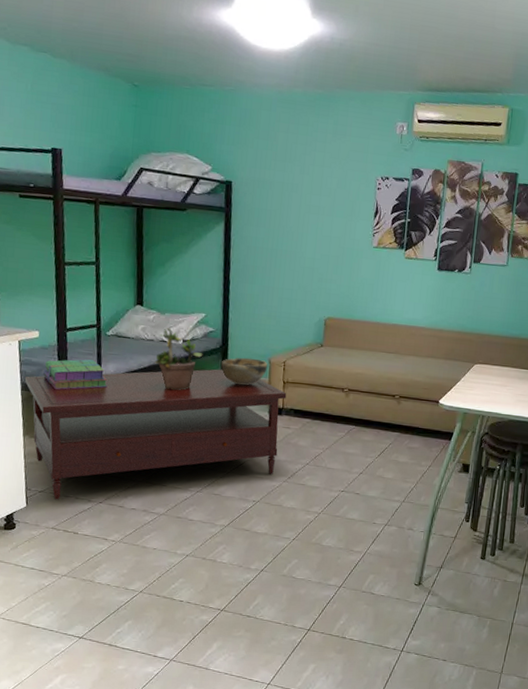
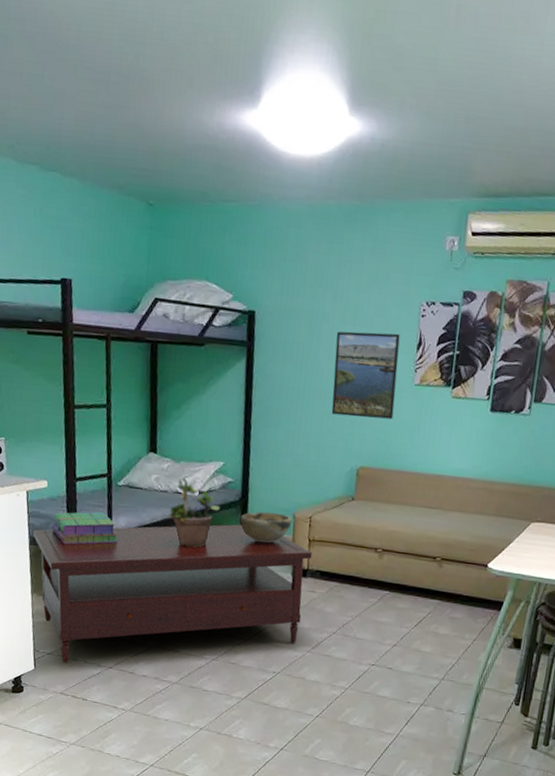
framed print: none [301,200,360,277] -> present [331,331,400,420]

